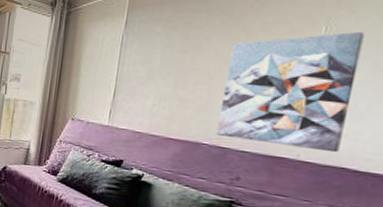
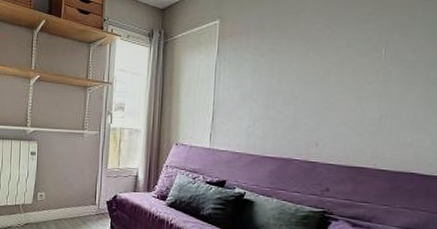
wall art: present [215,31,365,153] -> none [305,52,416,160]

